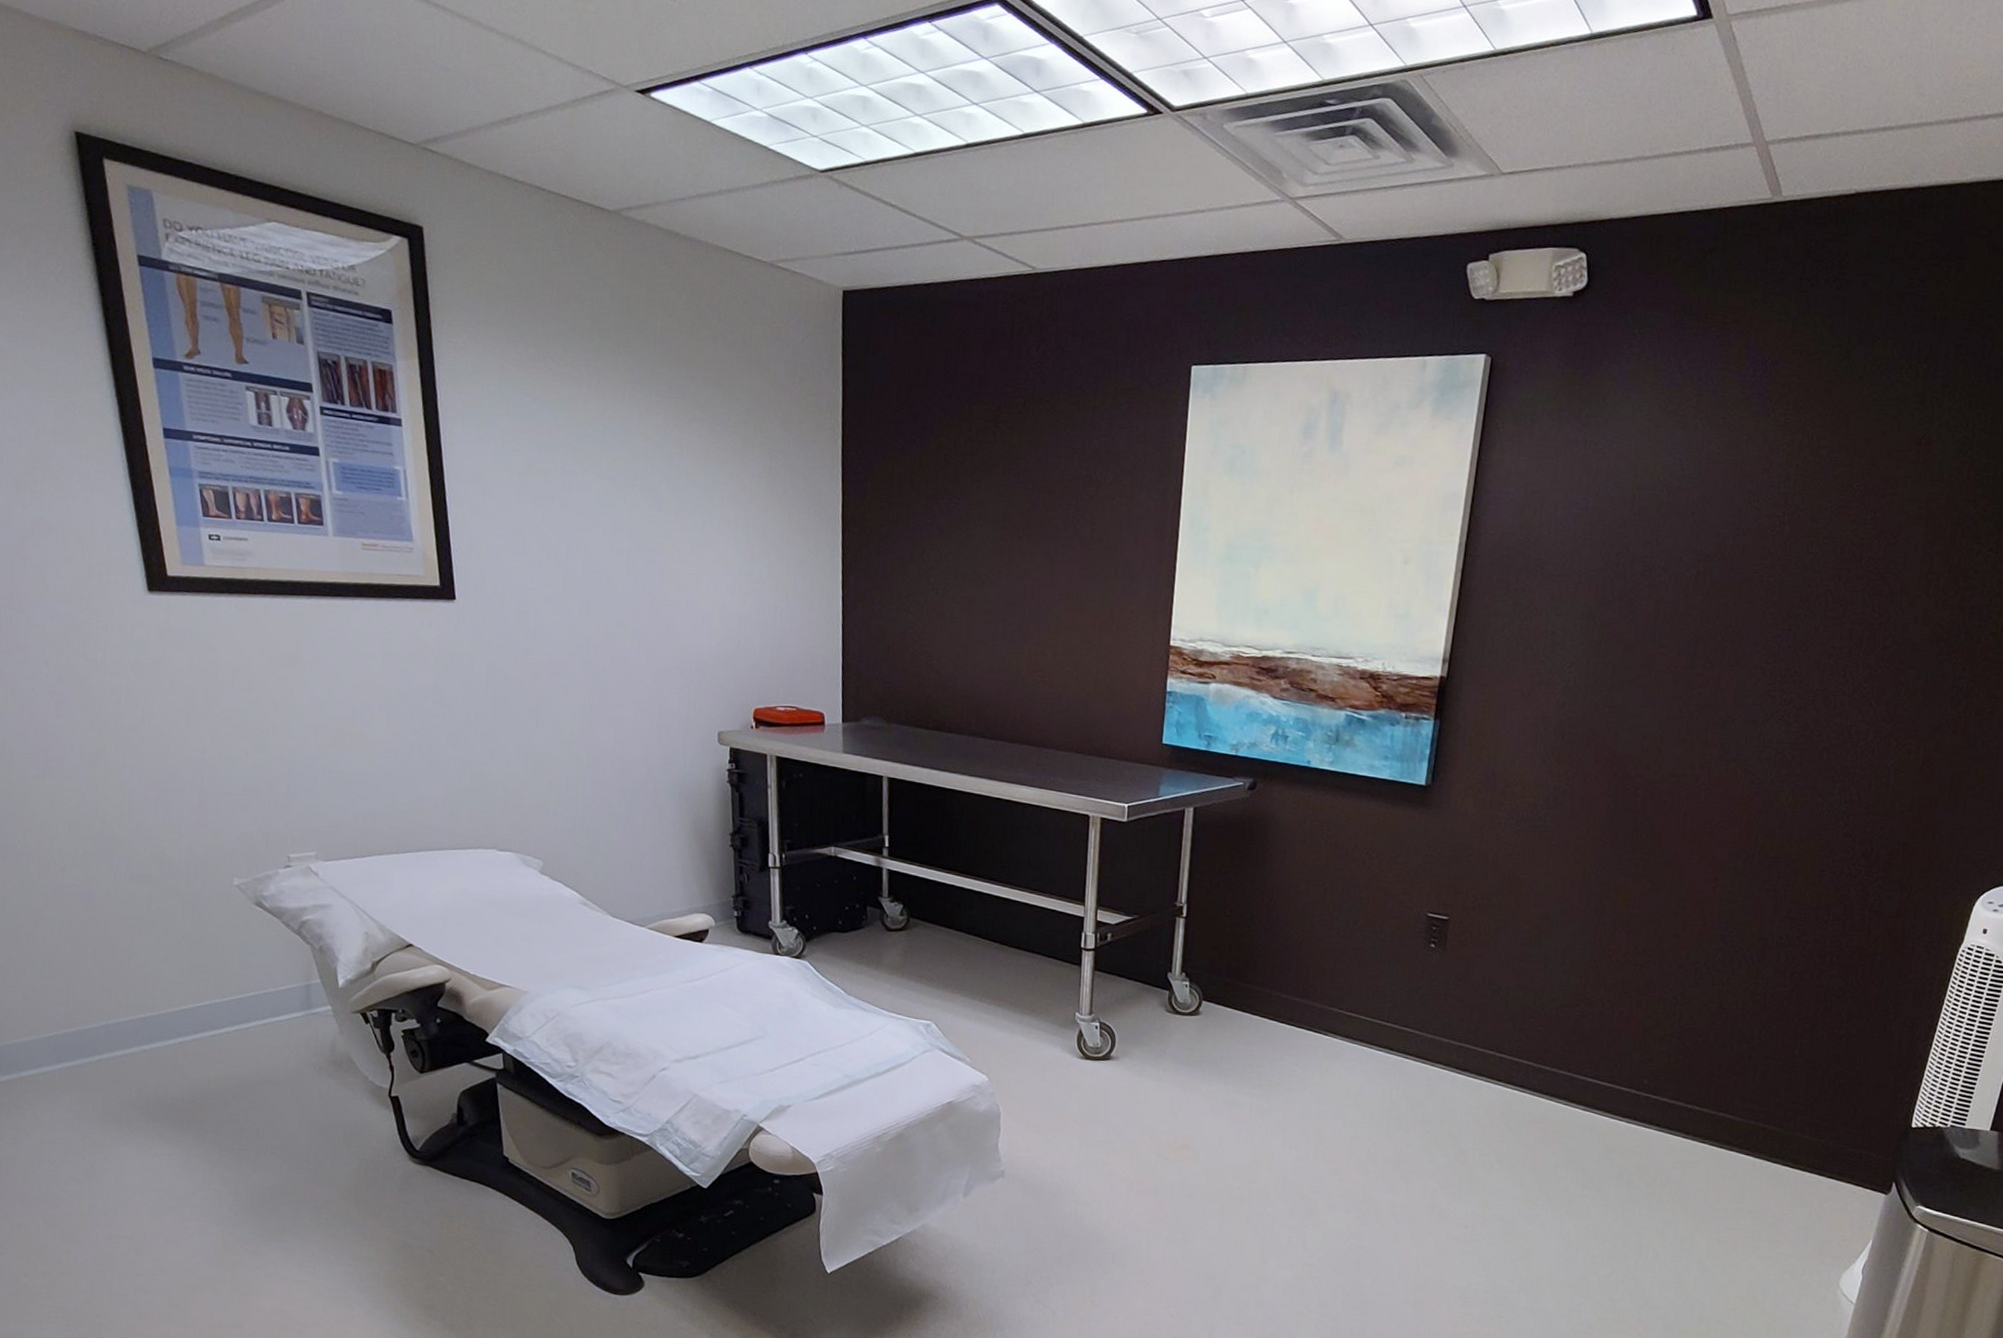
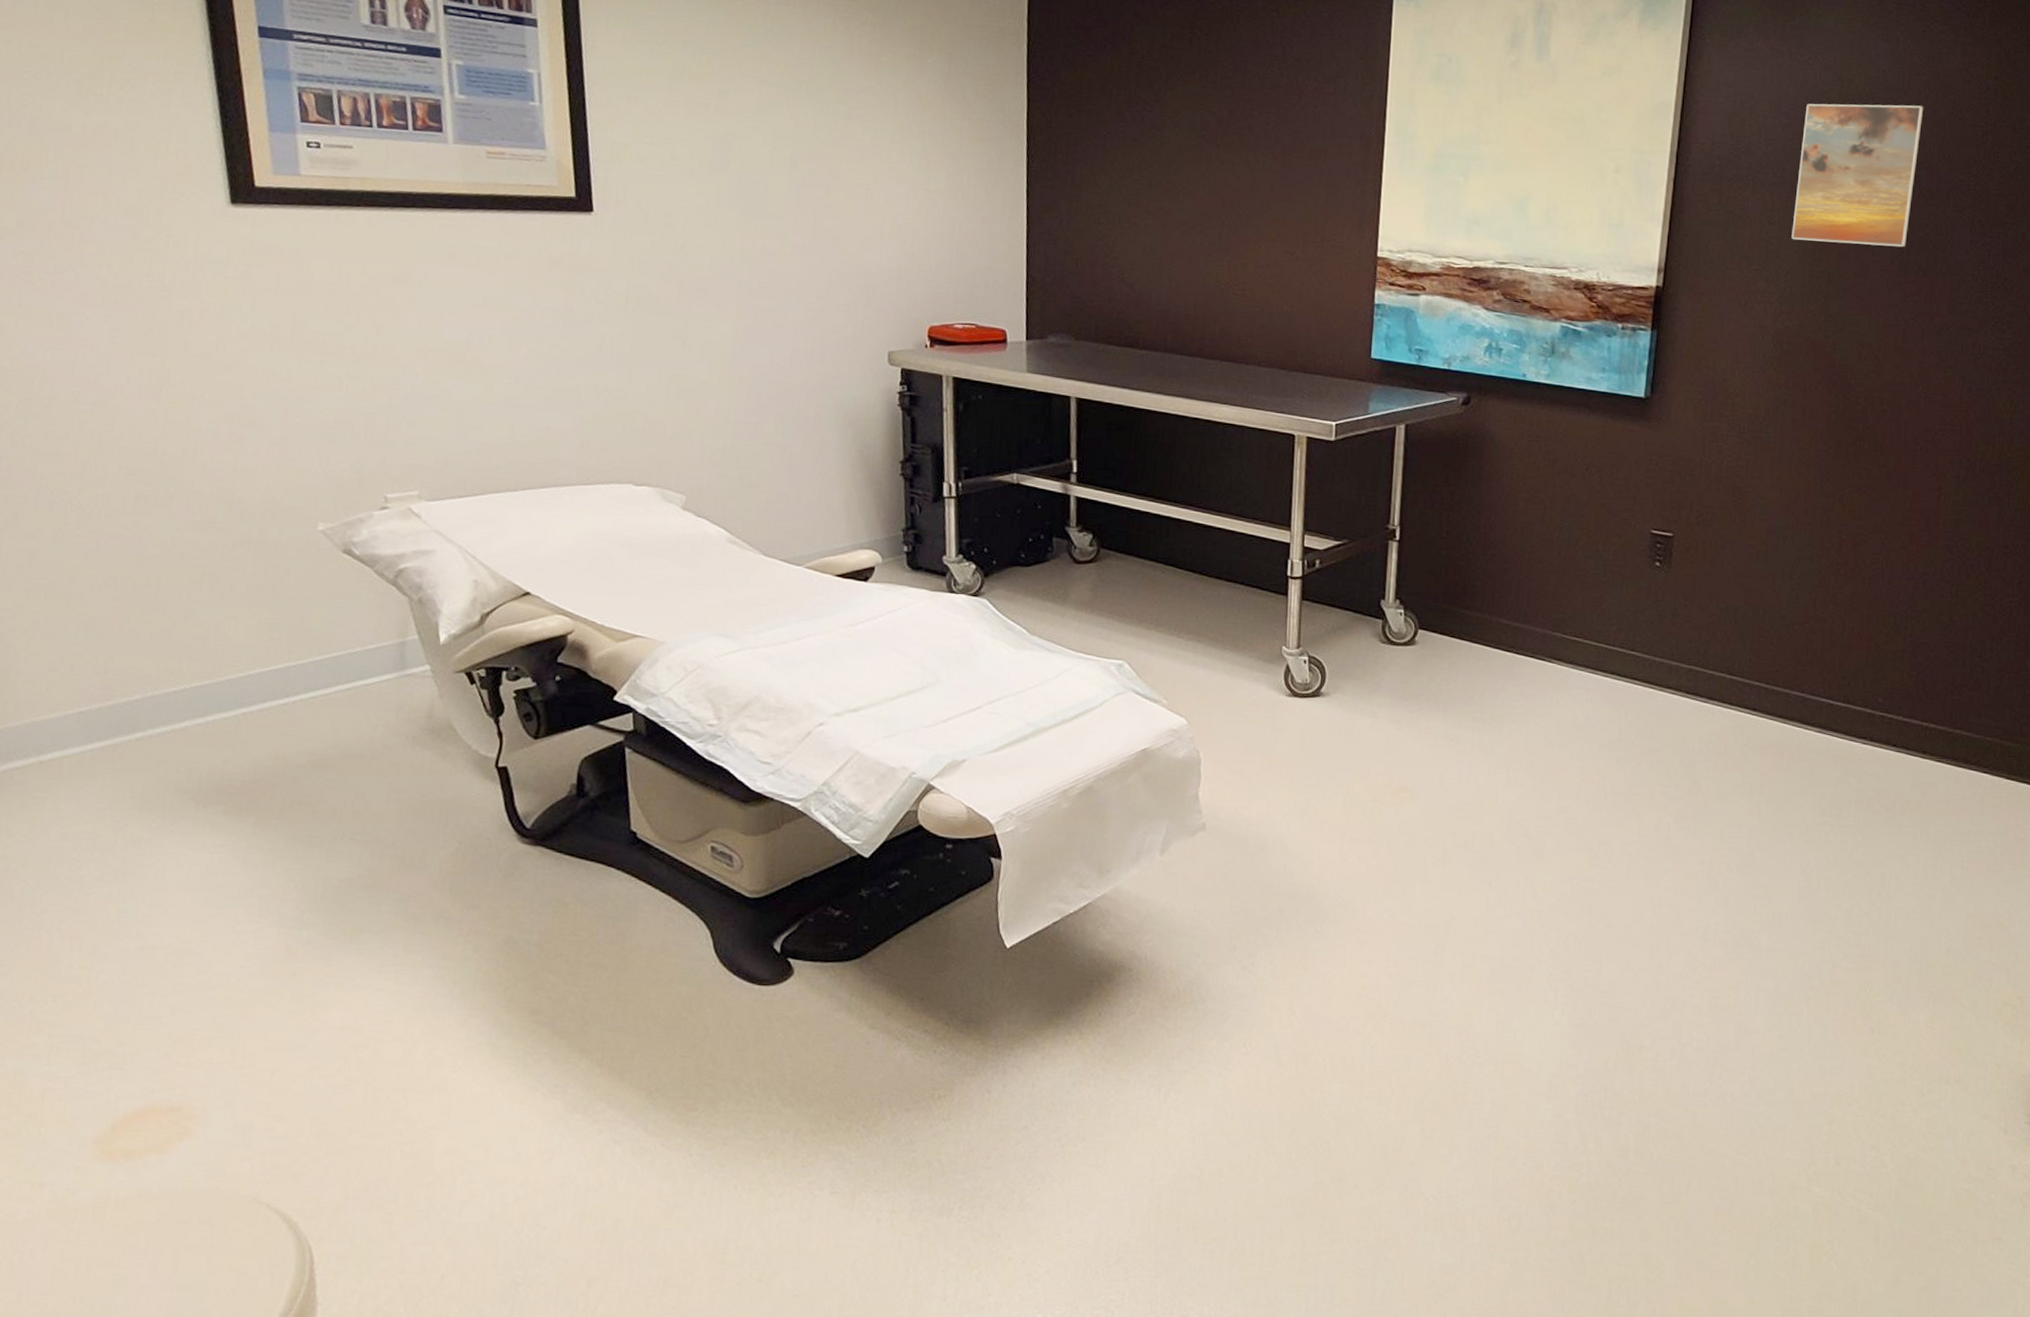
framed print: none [1577,493,1720,639] -> present [1791,103,1924,247]

